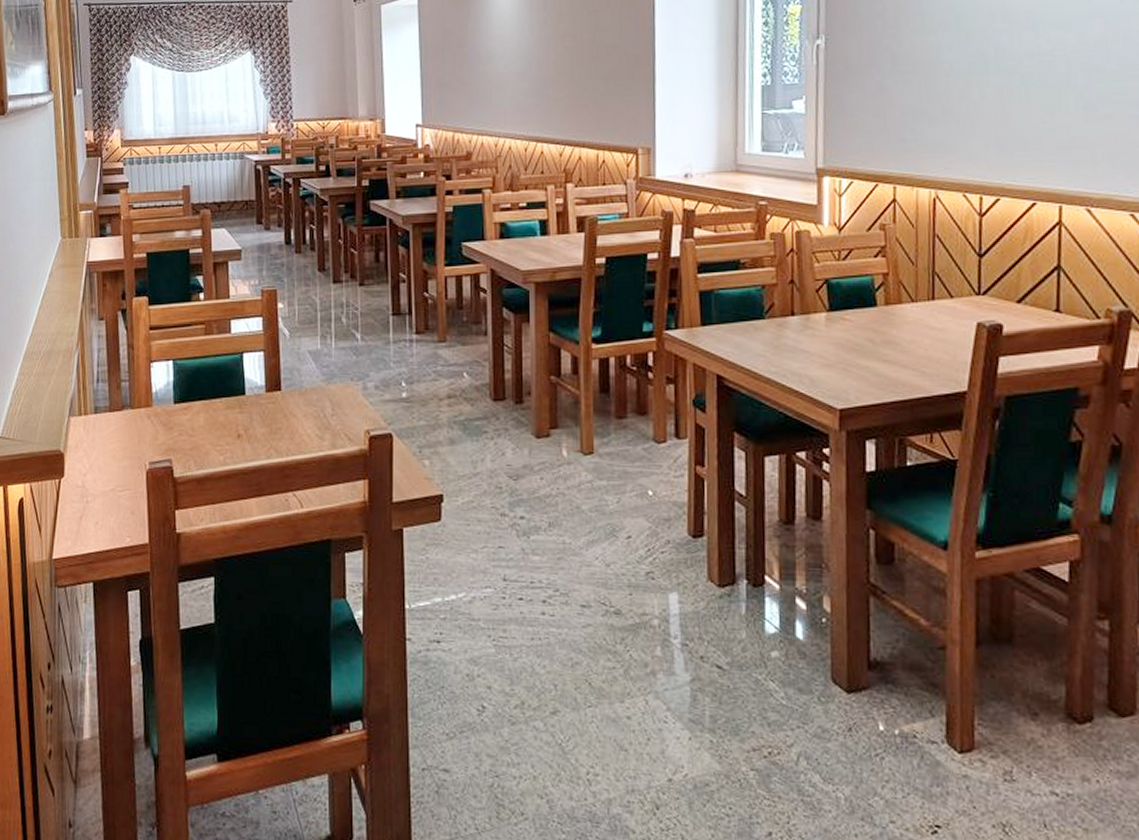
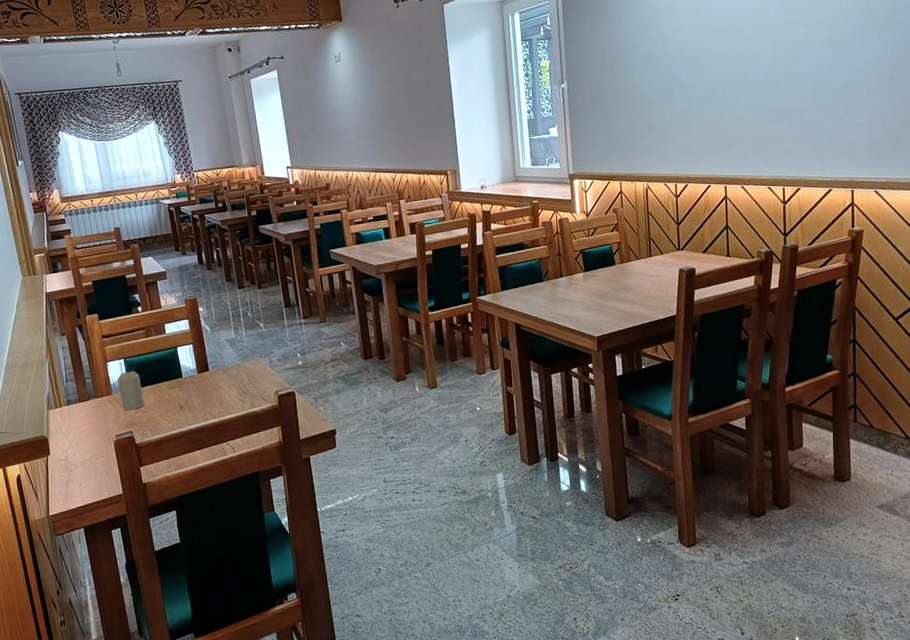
candle: none [161,378,193,431] -> present [117,371,145,411]

